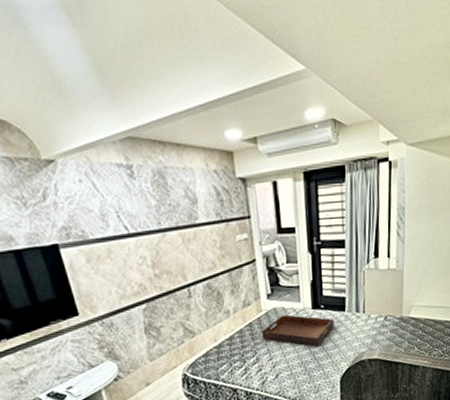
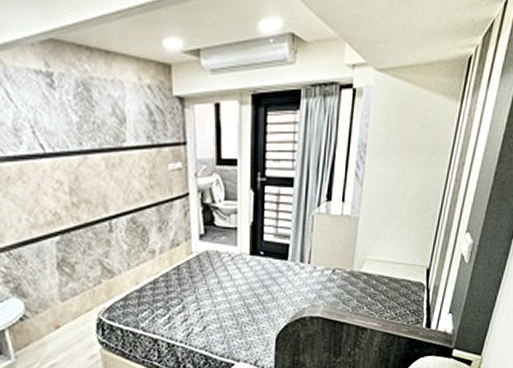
serving tray: present [262,314,334,347] -> none [191,259,274,299]

